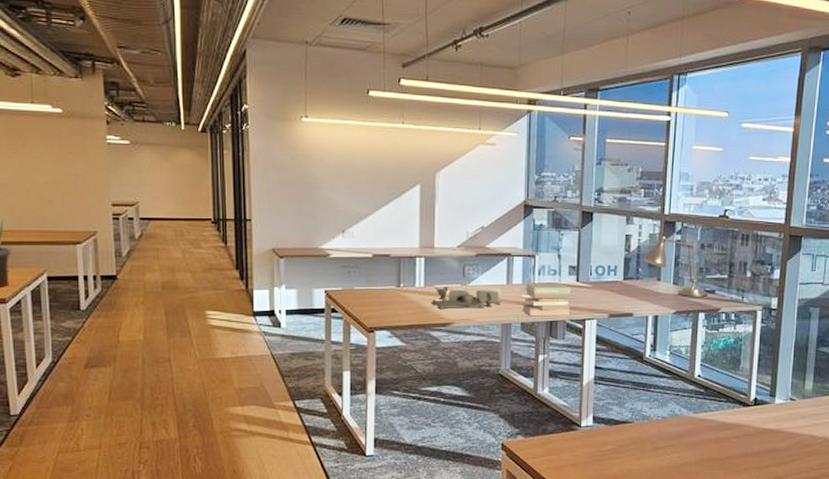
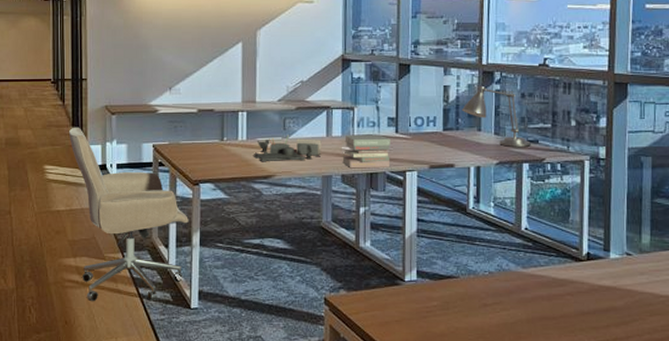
office chair: none [233,270,363,451] -> present [69,127,189,302]

